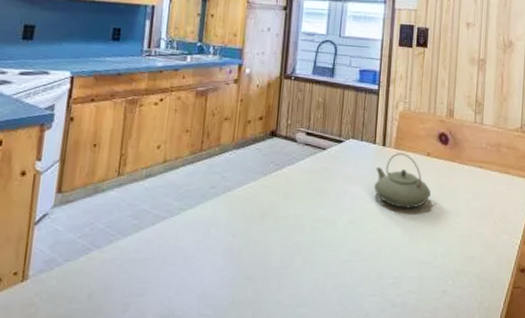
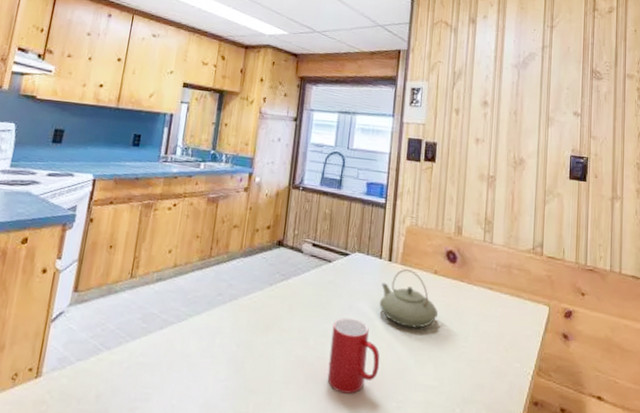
cup: none [324,203,376,274] -> present [327,318,380,394]

